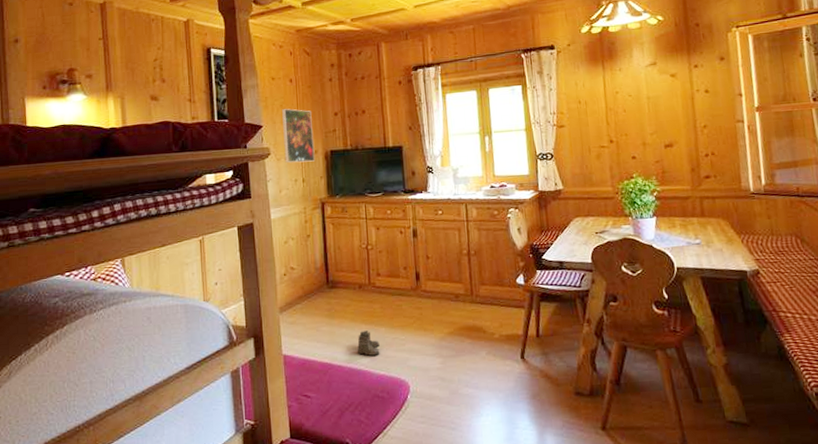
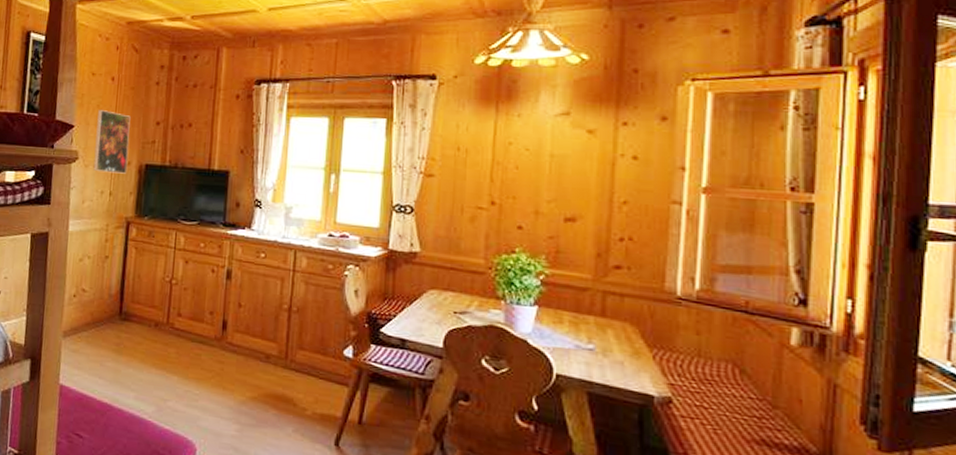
boots: present [357,330,380,356] -> none [143,375,169,406]

